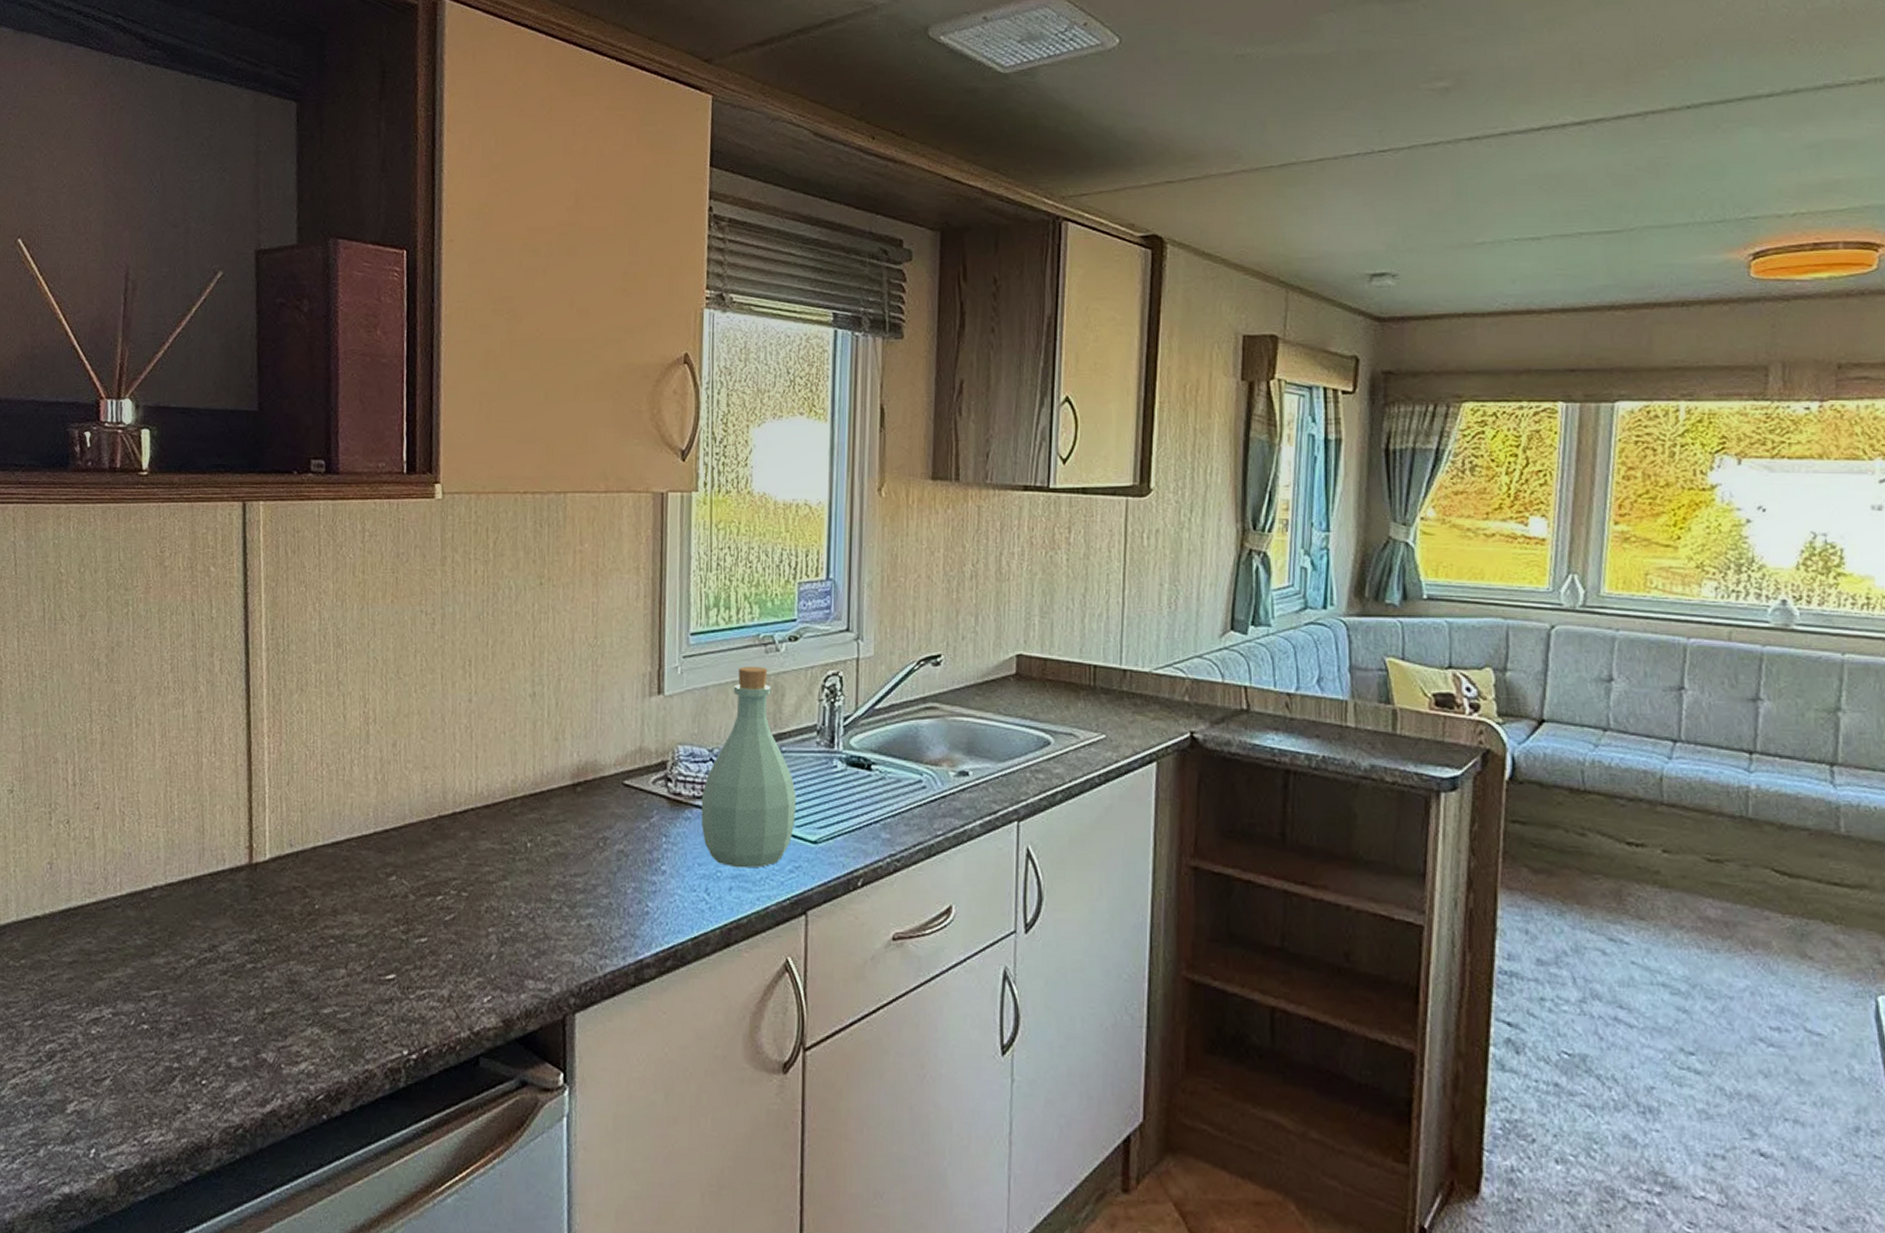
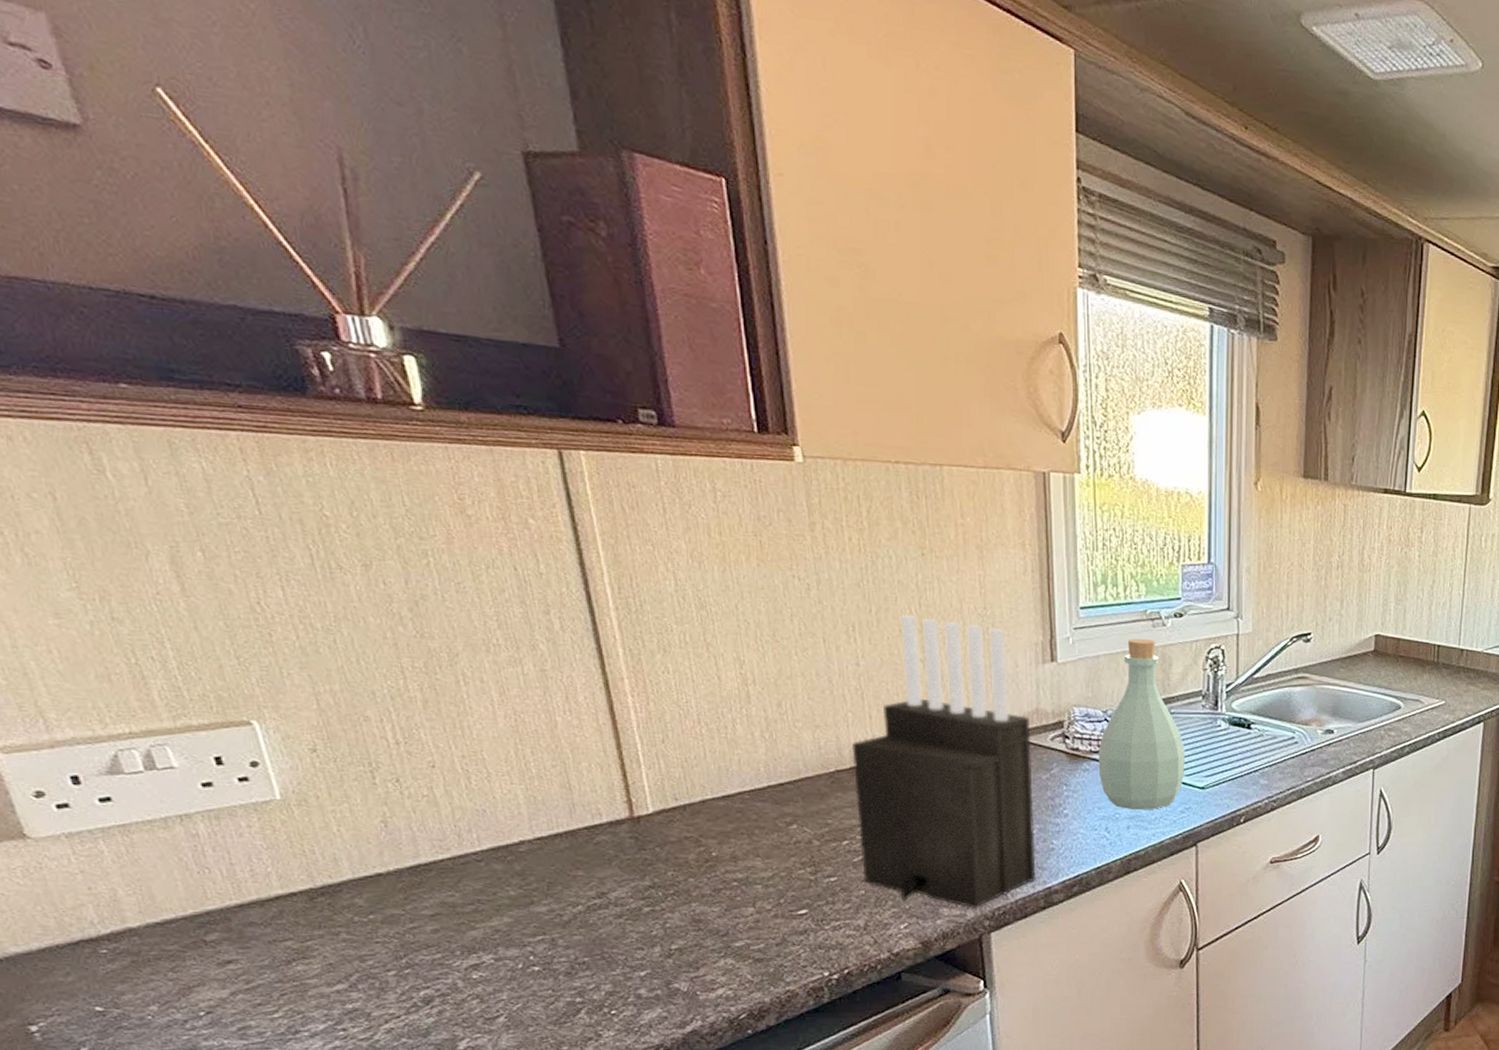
knife block: none [452,647,632,982] -> present [851,614,1036,908]

